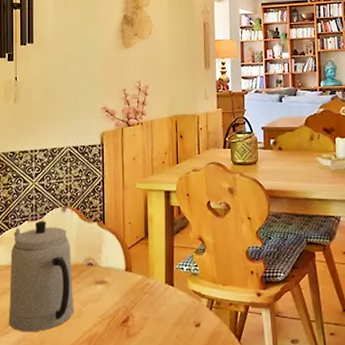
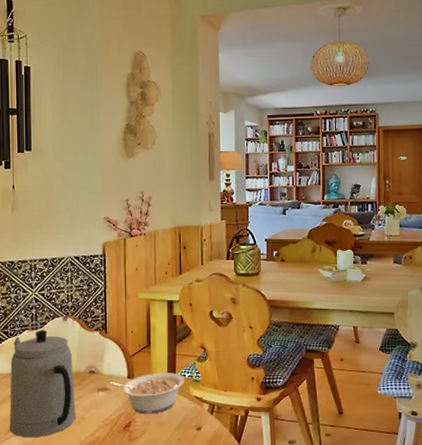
legume: none [108,265,182,309] -> present [110,373,184,414]

